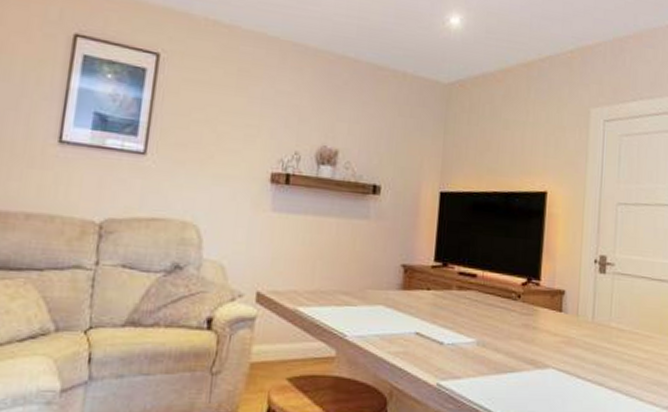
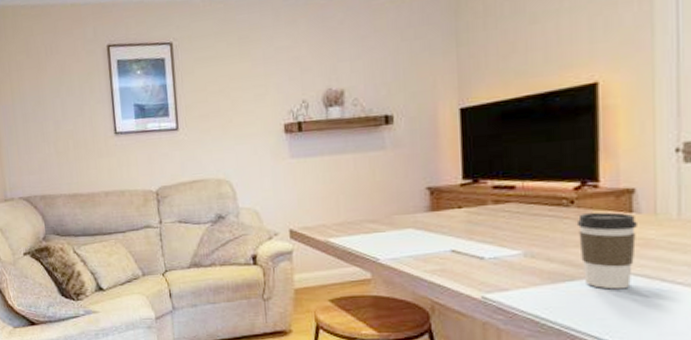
coffee cup: none [520,309,564,383] -> present [576,212,637,290]

